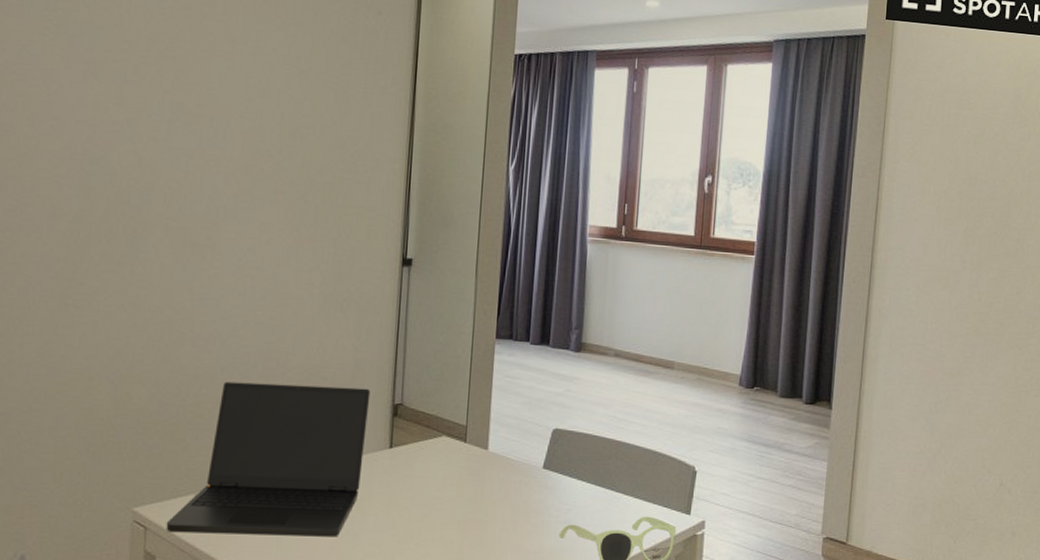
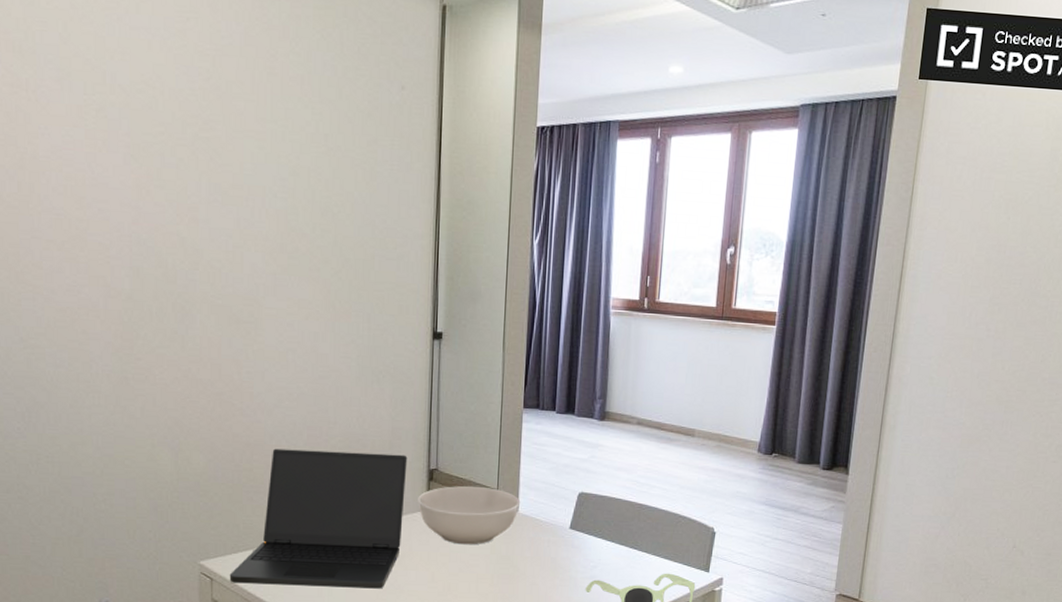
bowl: none [380,422,491,487] -> present [418,485,521,545]

